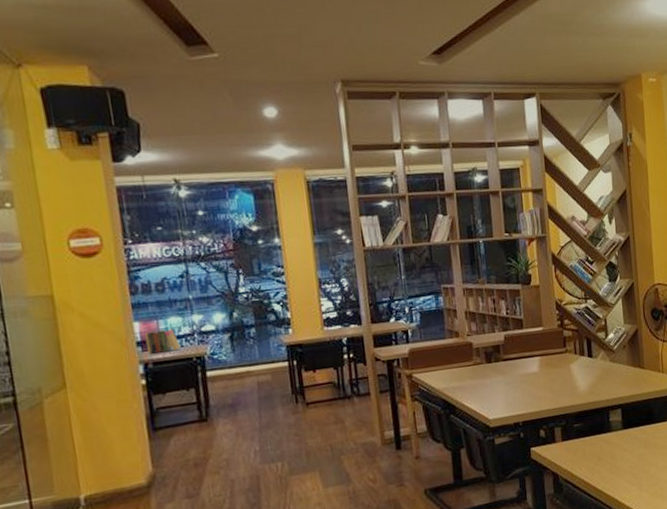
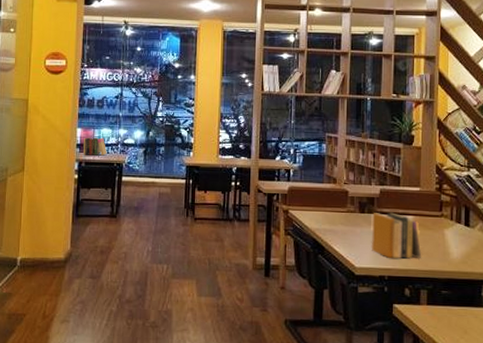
books: none [500,356,552,404] -> present [371,212,422,260]

